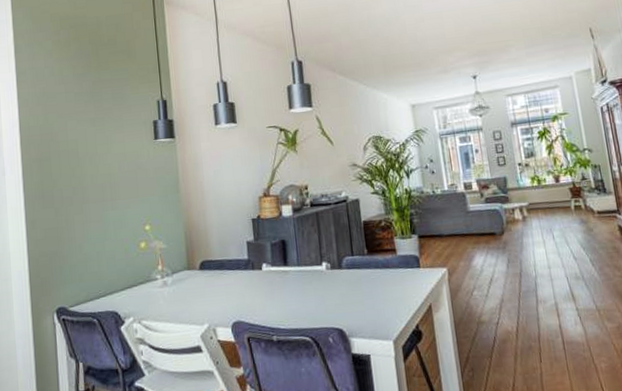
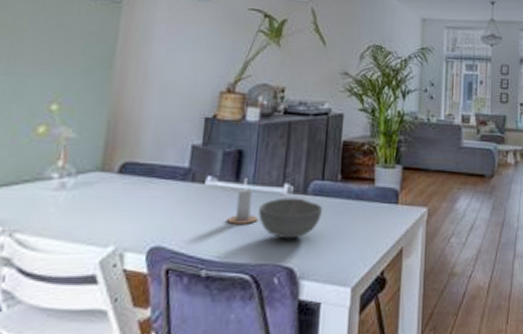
candle: none [284,262,308,299] -> present [227,179,258,224]
bowl: none [306,272,357,307] -> present [258,197,322,239]

